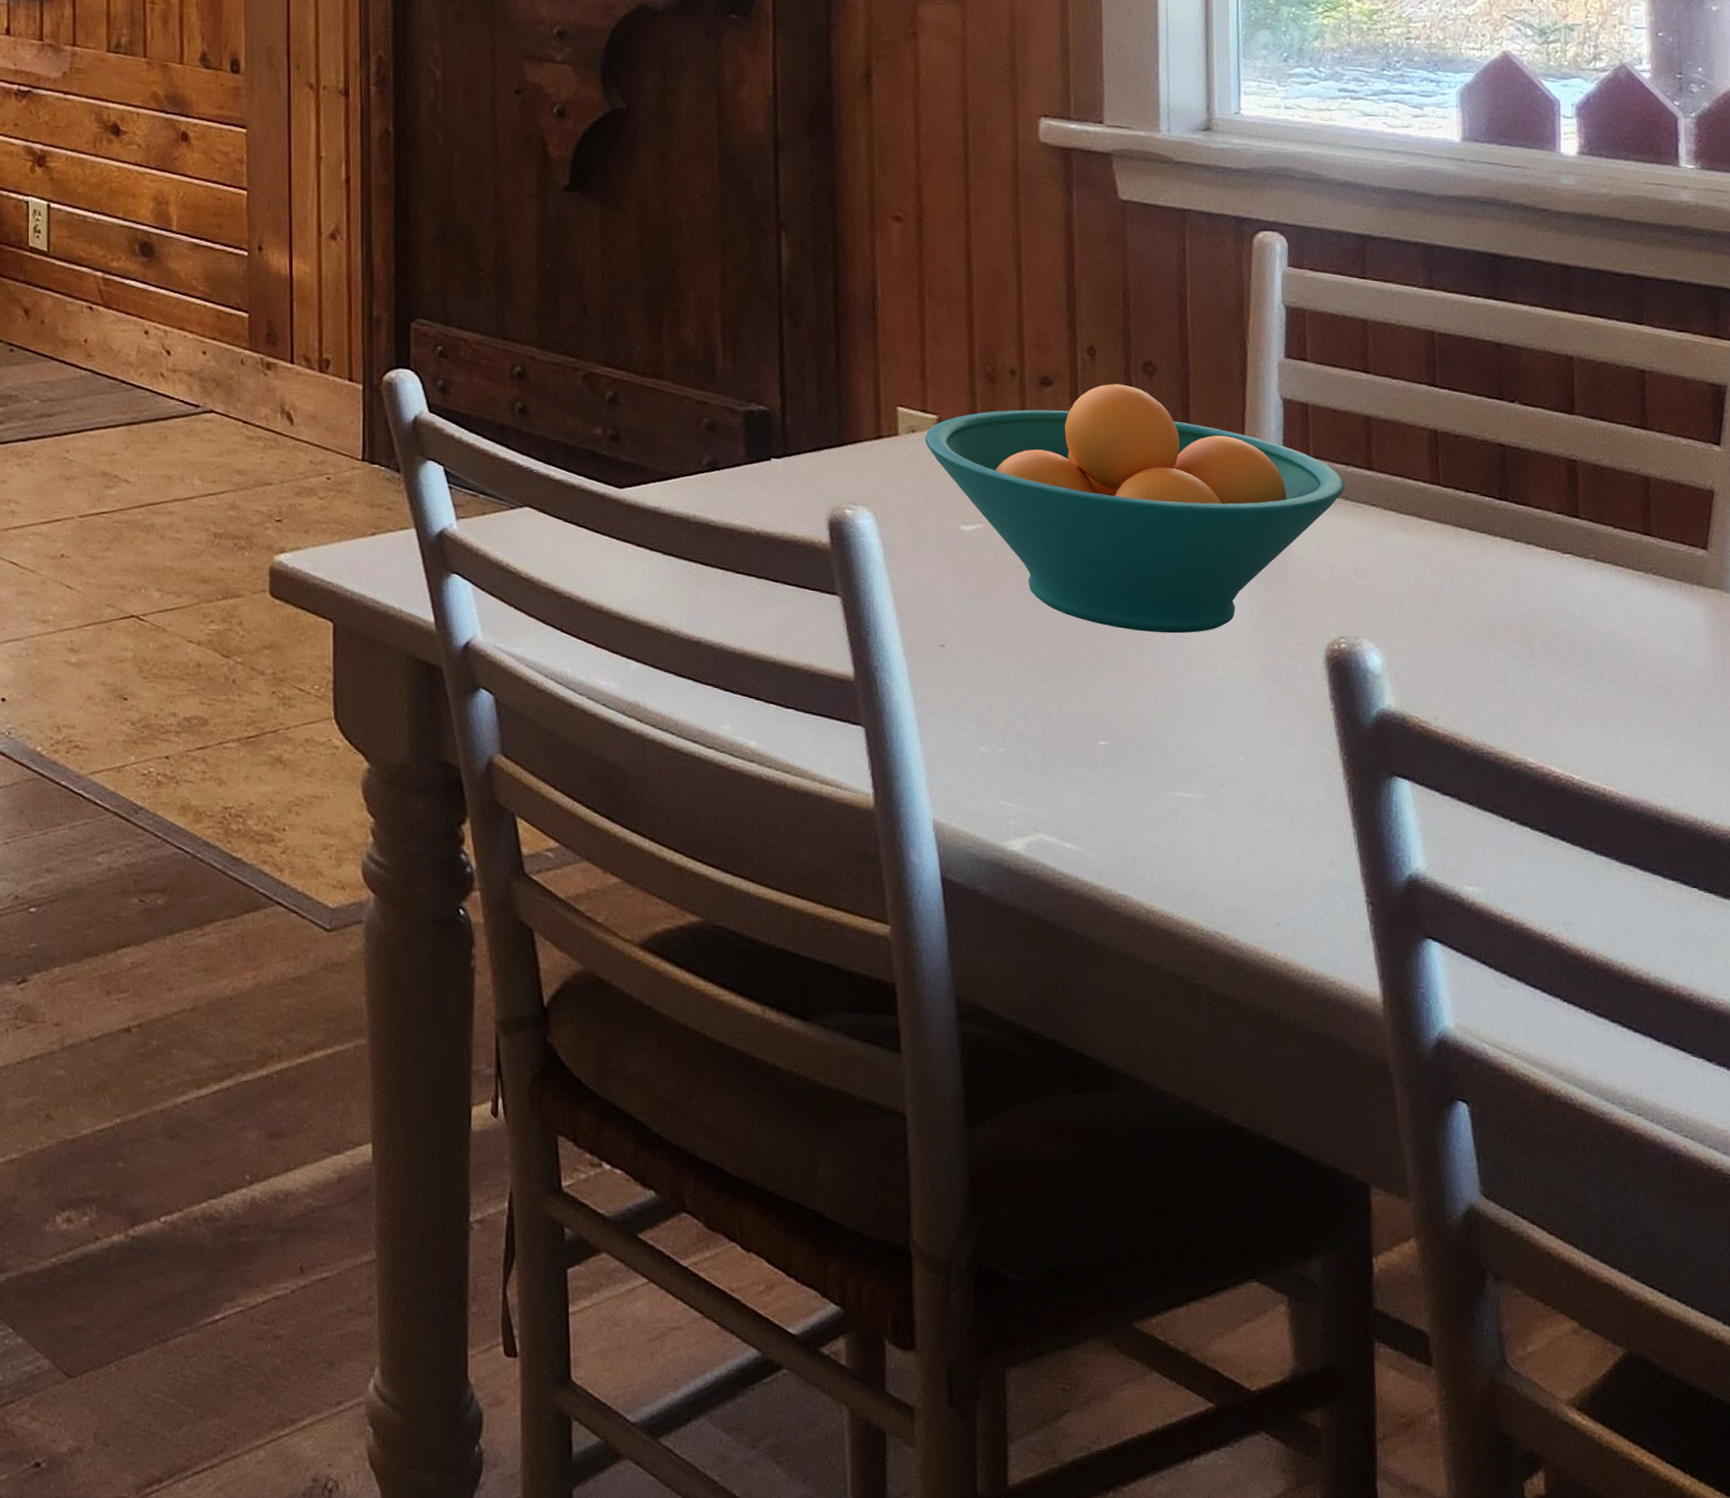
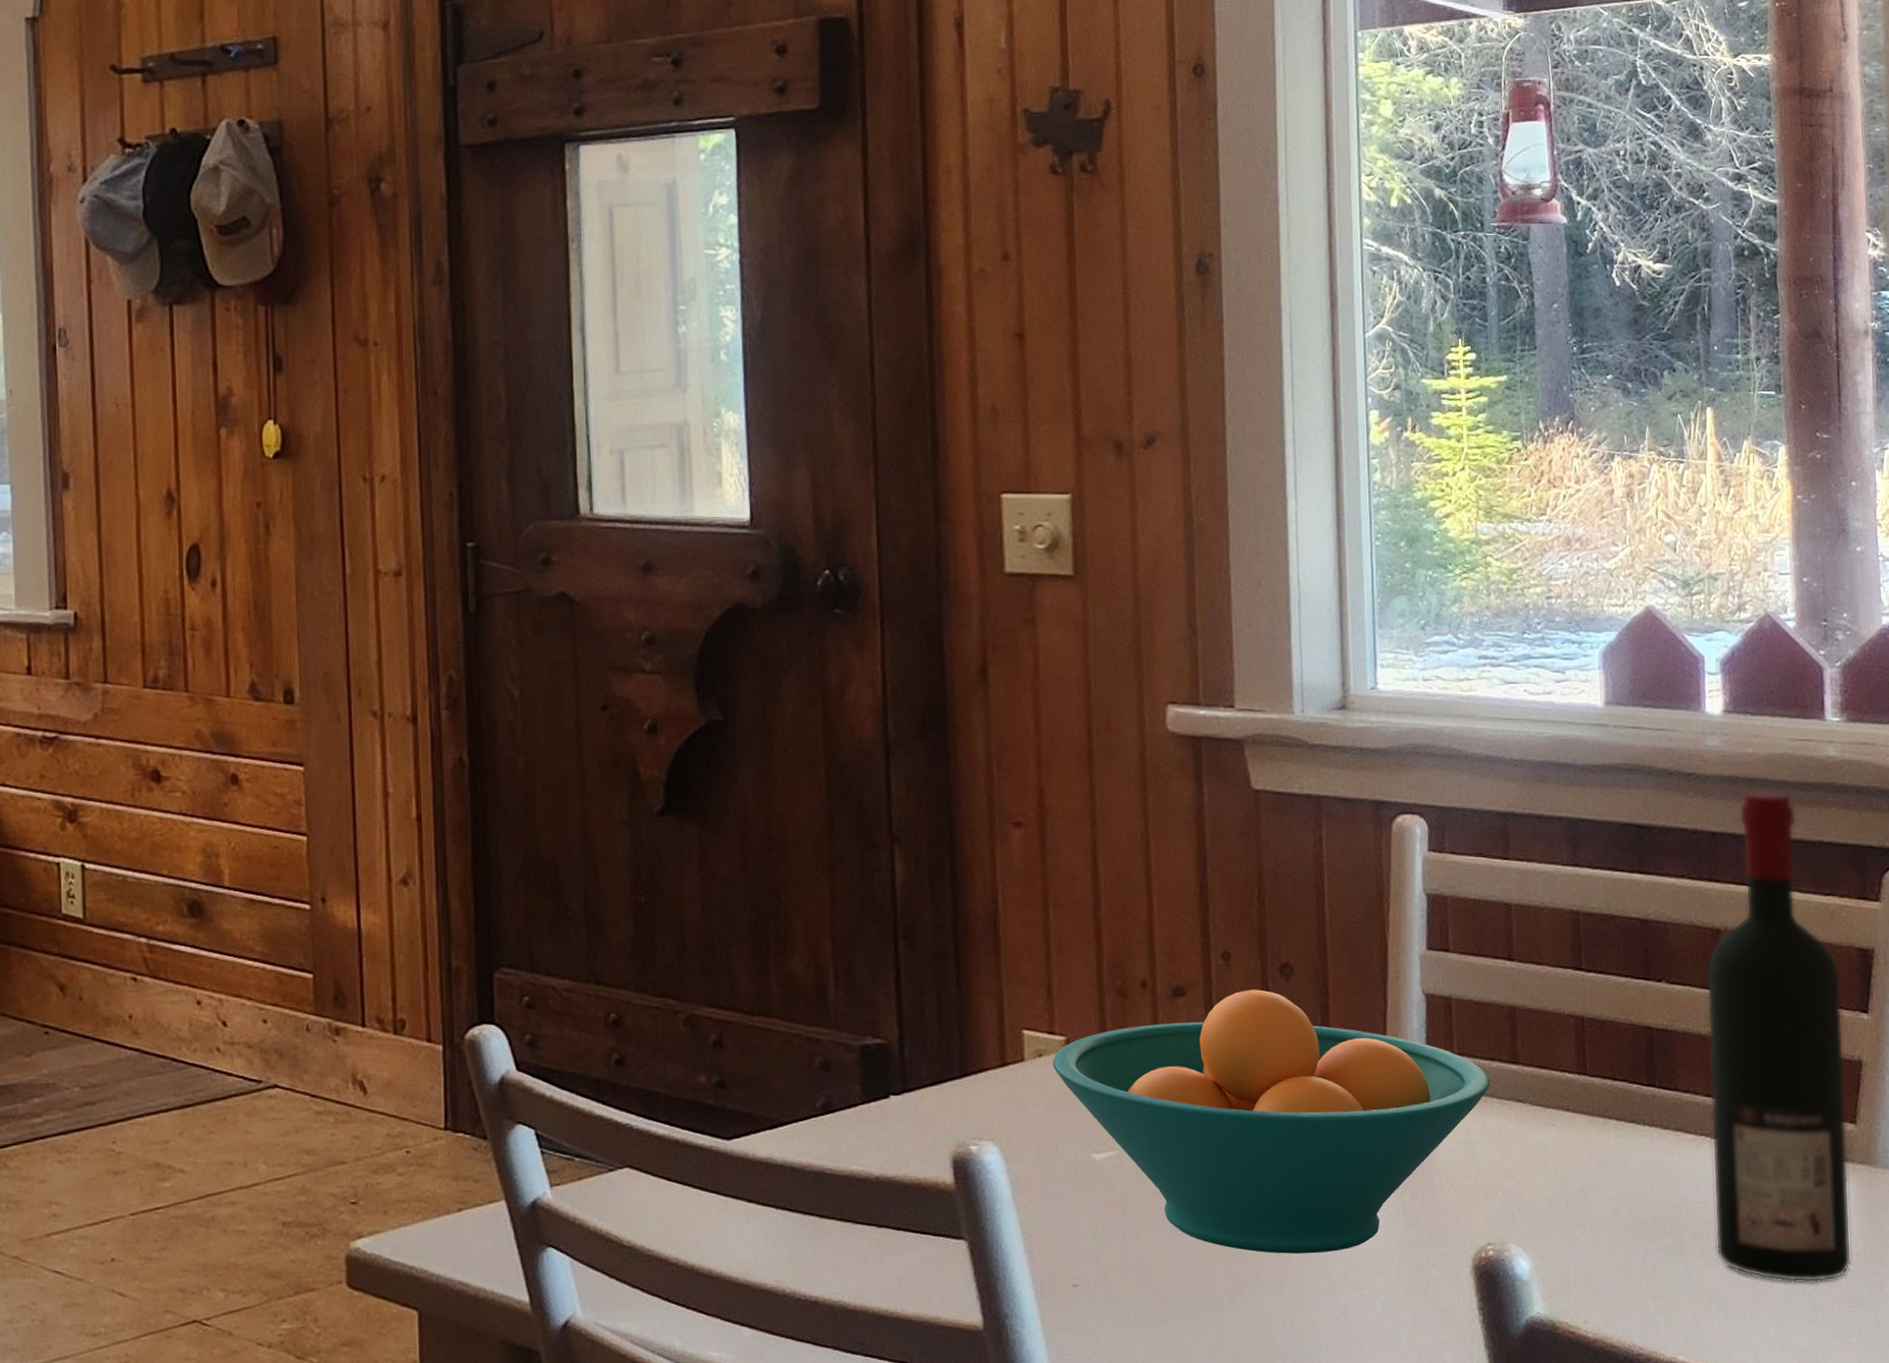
wine bottle: none [1558,228,1702,698] -> present [1706,790,1852,1283]

